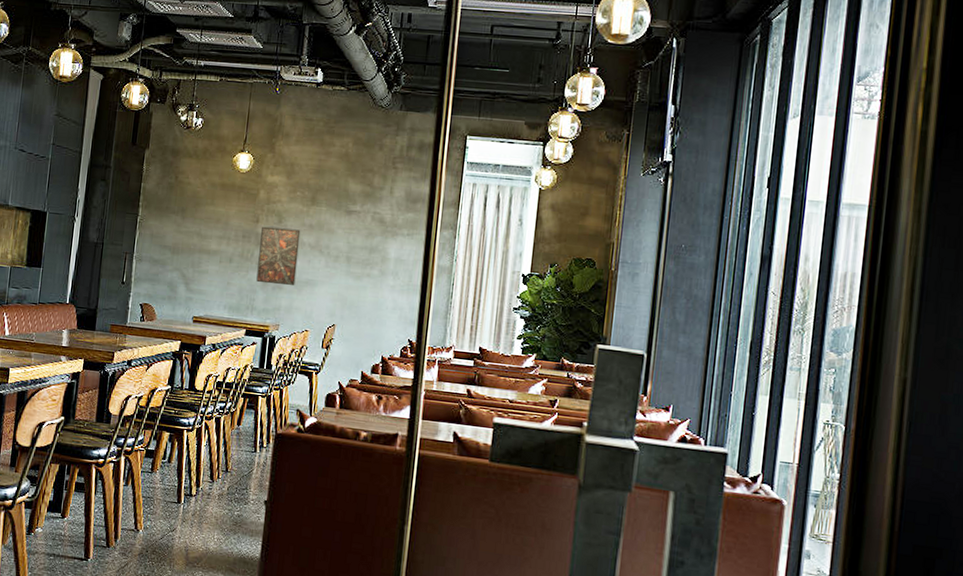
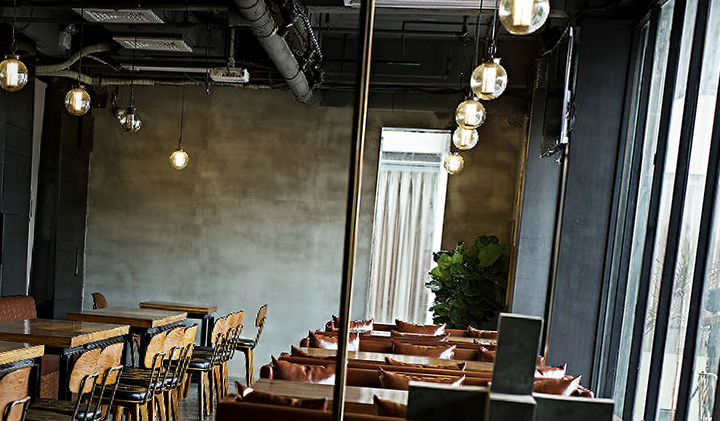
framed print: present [256,226,301,285] -> none [195,218,234,271]

